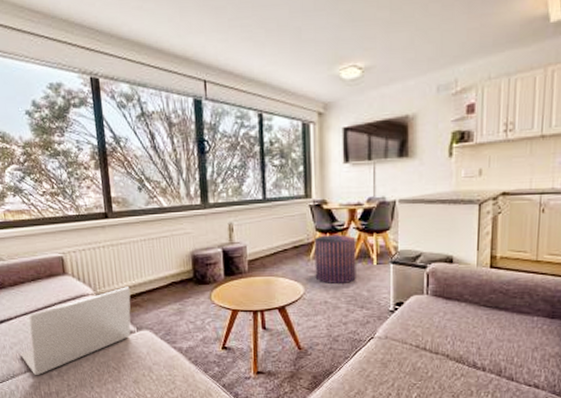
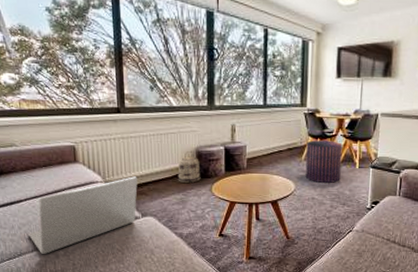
basket: none [173,256,199,291] -> present [178,151,201,183]

